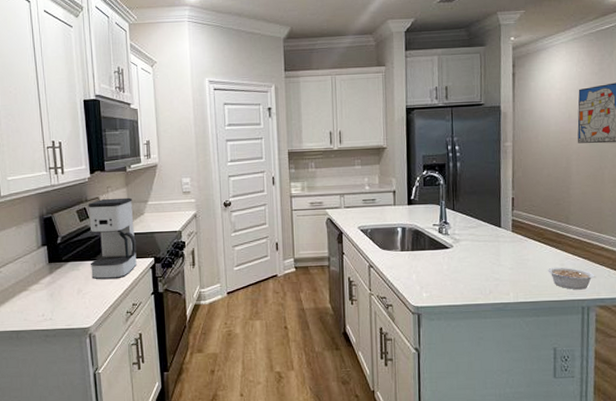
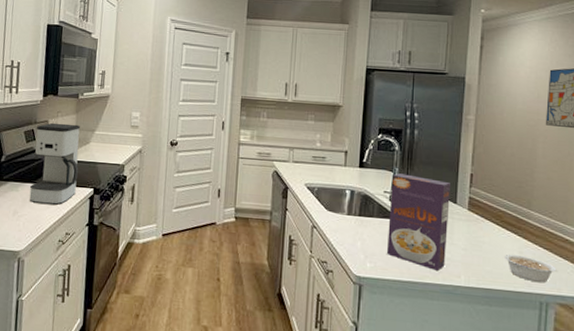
cereal box: none [439,205,495,291] -> present [387,173,450,271]

